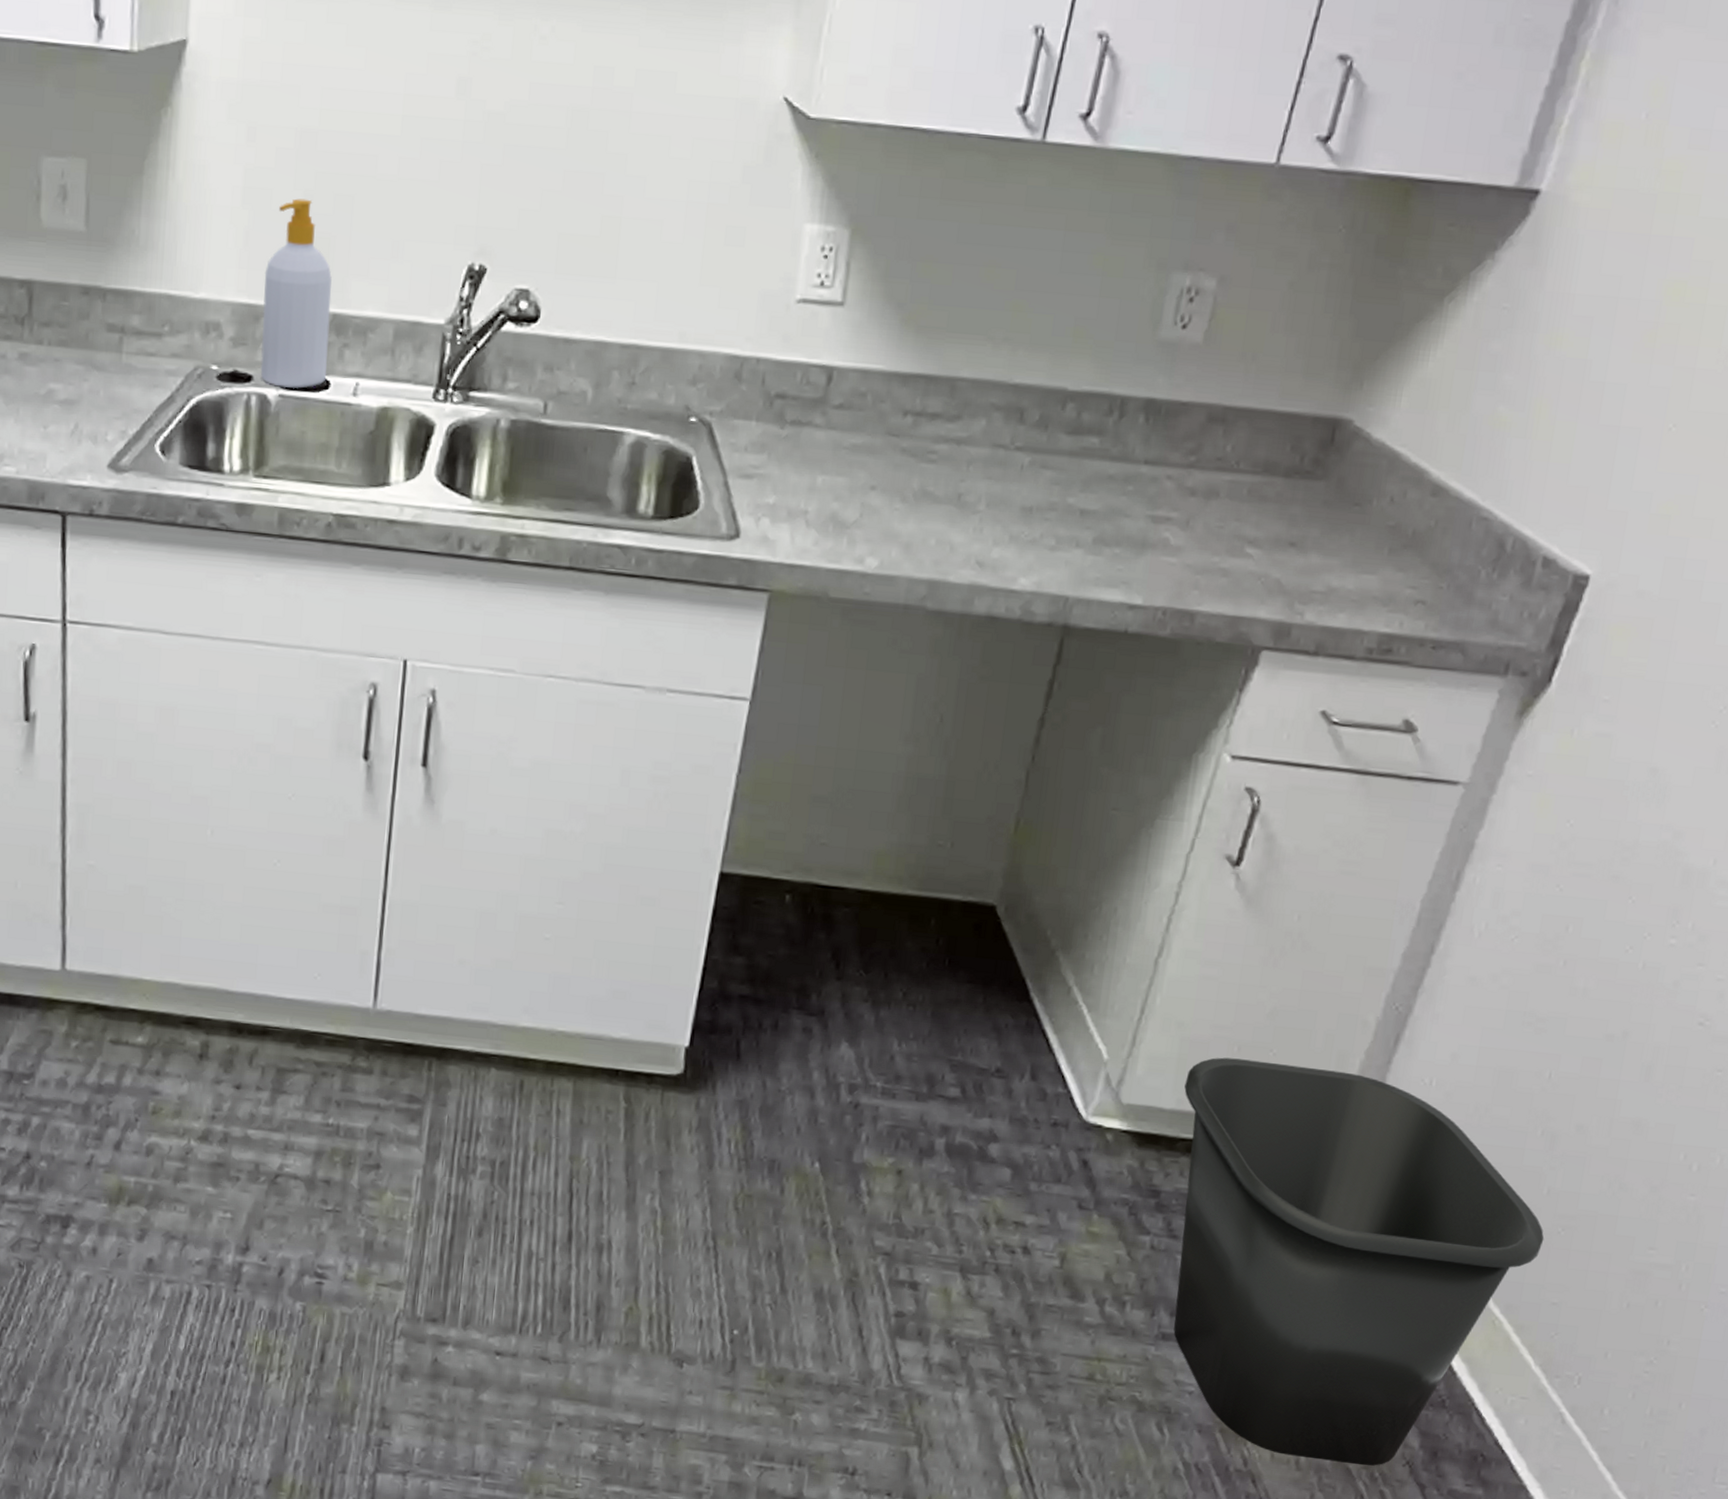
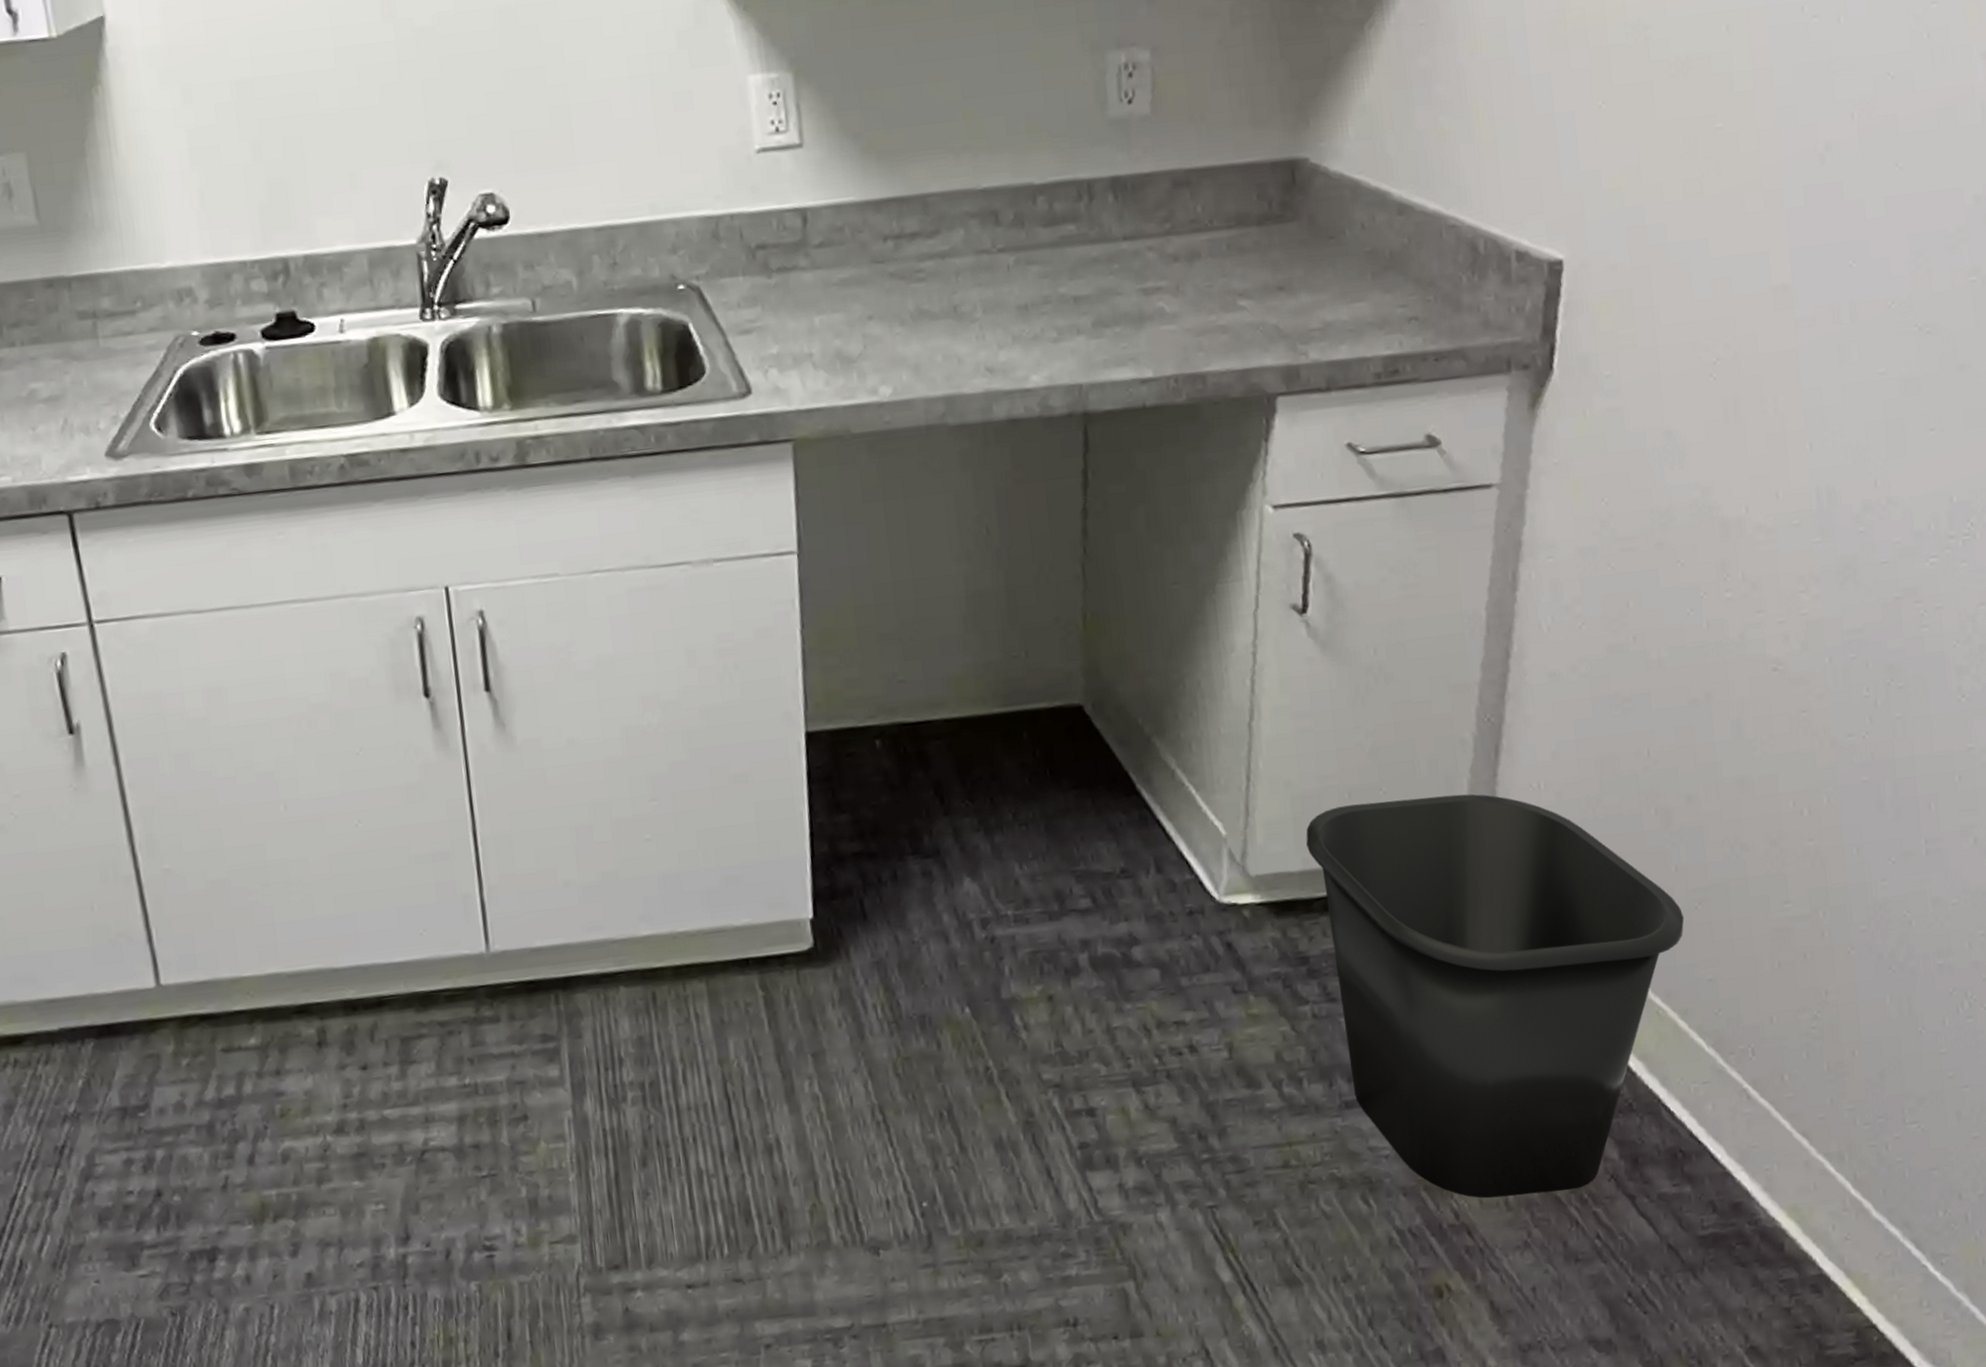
soap bottle: present [260,198,332,389] -> none [227,148,310,340]

